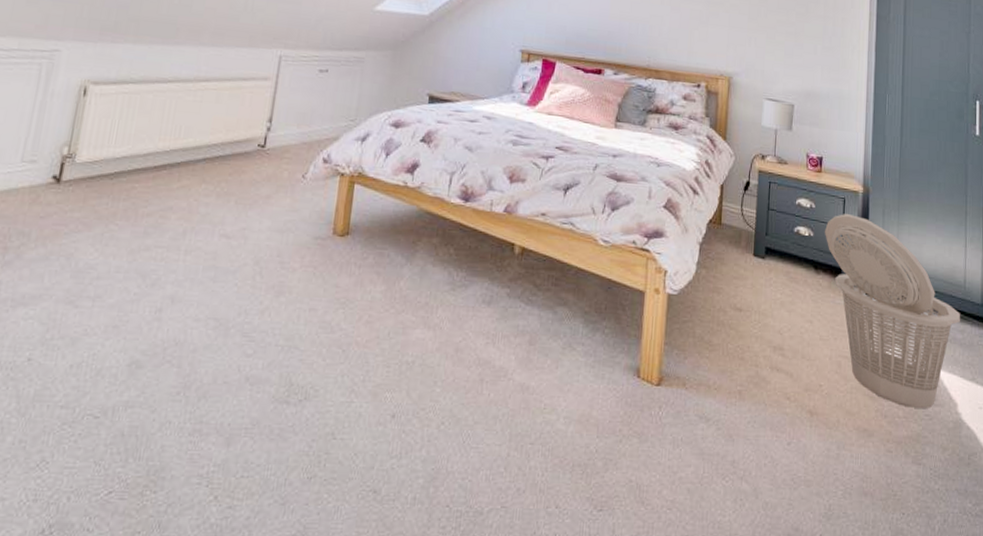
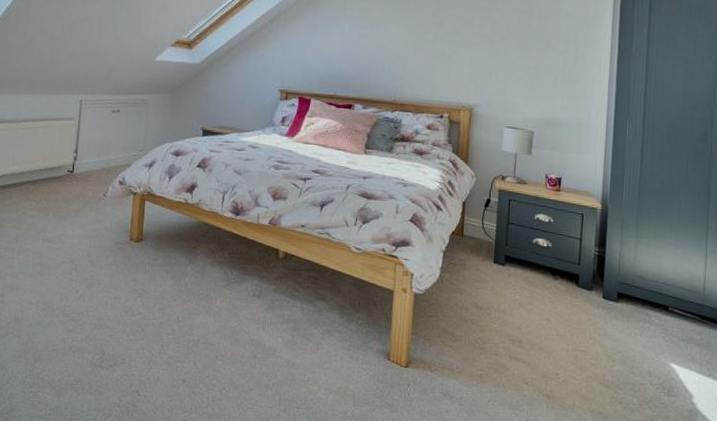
laundry basket: present [825,213,961,410] -> none [563,227,699,399]

